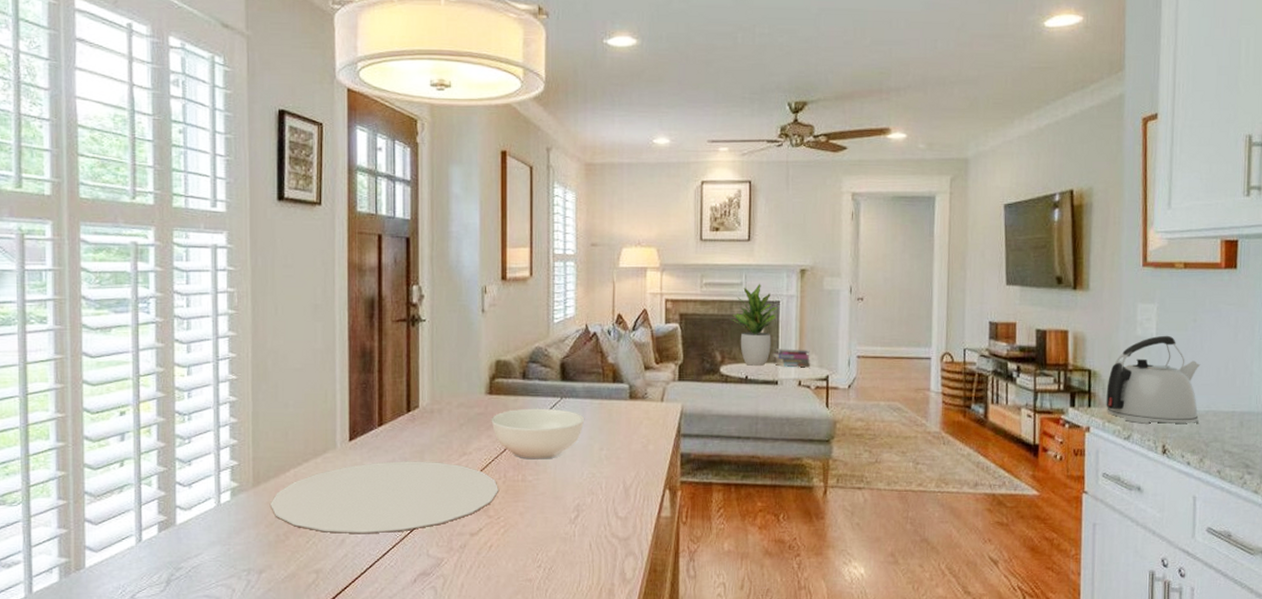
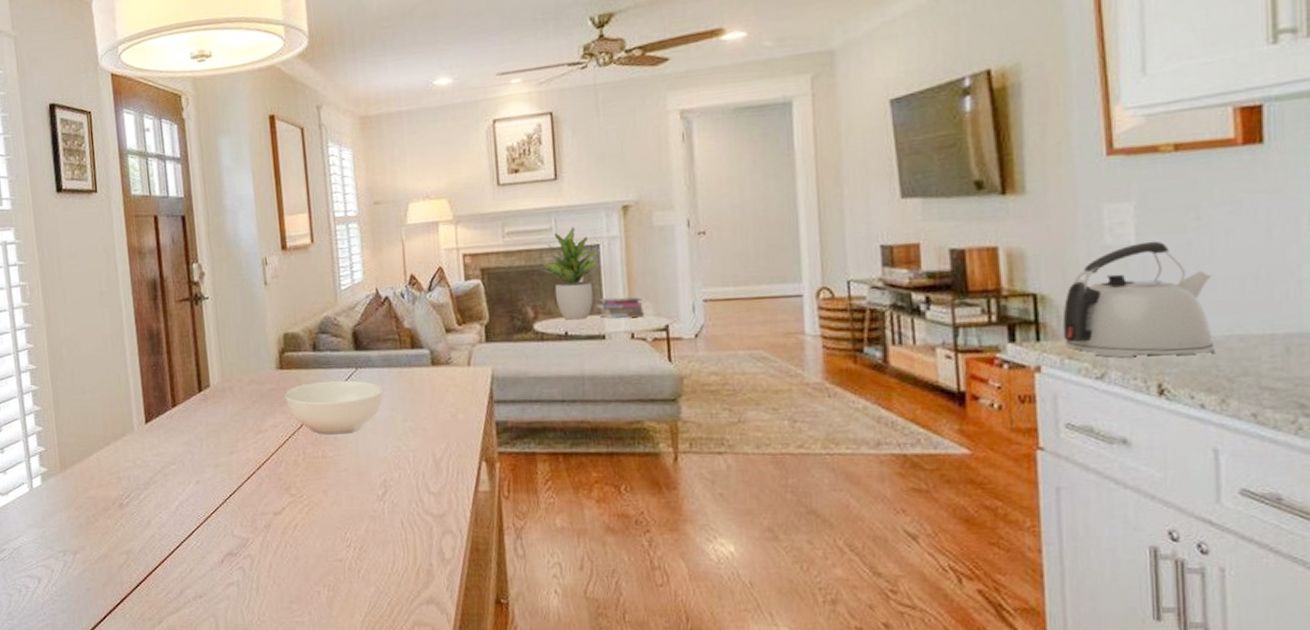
placemat: present [269,461,498,534] -> none [77,440,299,516]

